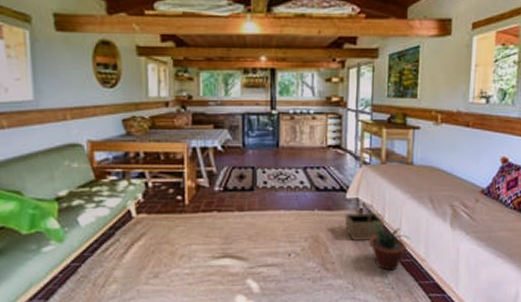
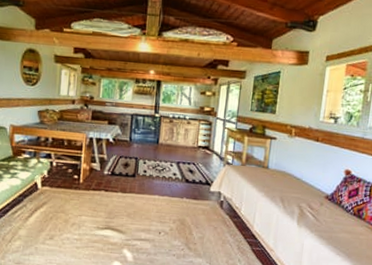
basket: present [344,203,385,242] -> none [207,196,241,229]
potted plant: present [367,220,411,271] -> none [226,211,262,256]

